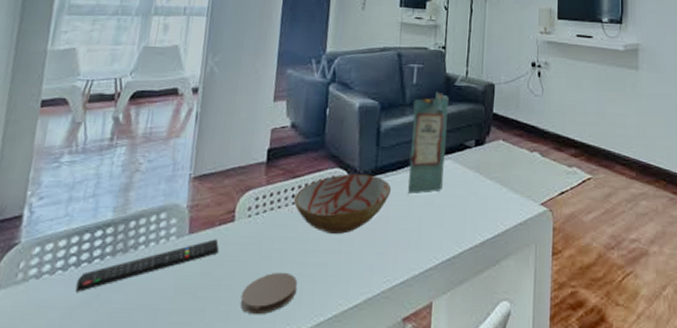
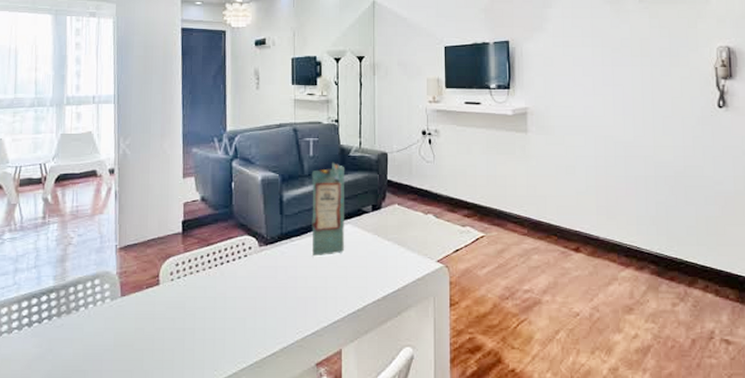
remote control: present [75,239,220,292] -> none [31,300,149,347]
coaster: present [240,272,298,315] -> none [172,326,221,363]
bowl: present [293,174,392,234] -> none [209,240,298,293]

